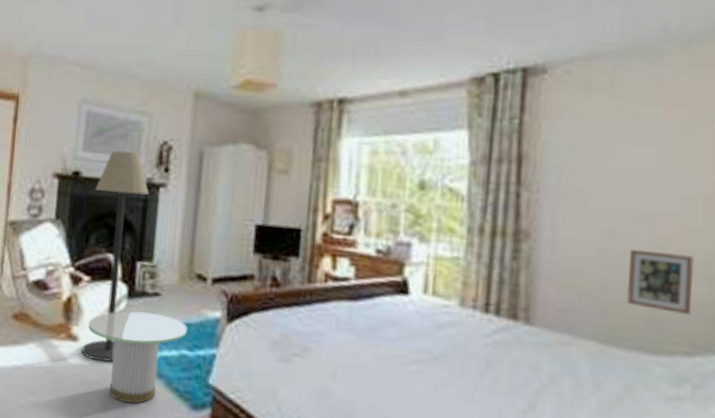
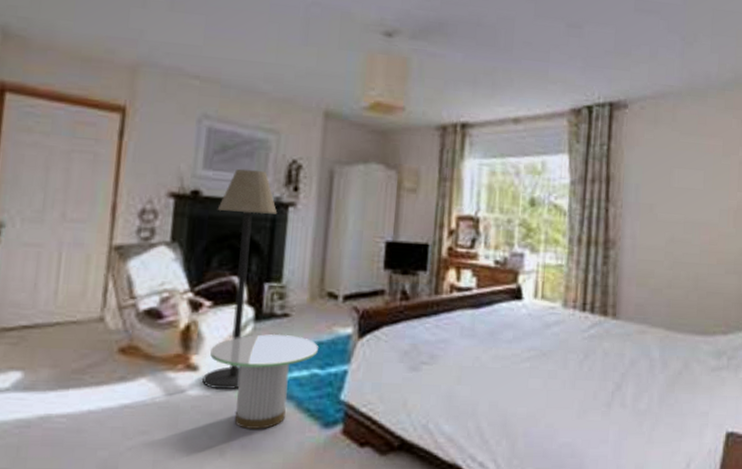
picture frame: present [626,250,695,315] -> none [684,253,728,303]

